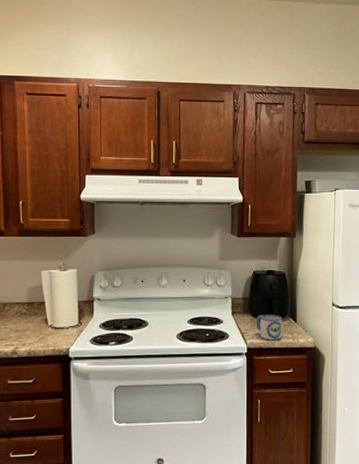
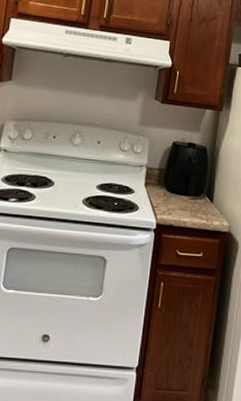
mug: present [256,314,283,341] -> none [169,189,198,220]

